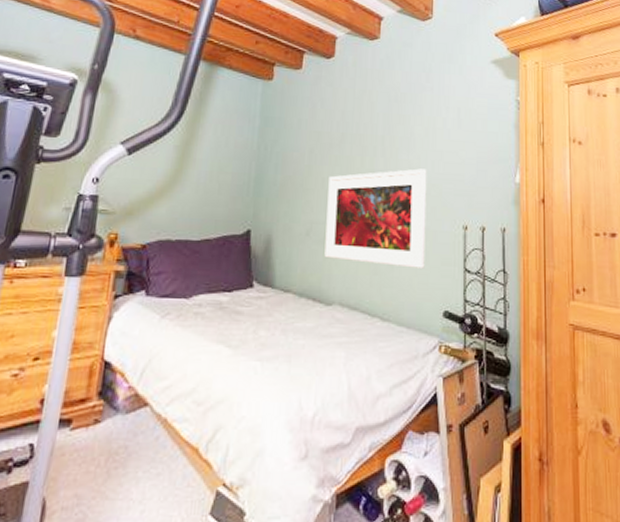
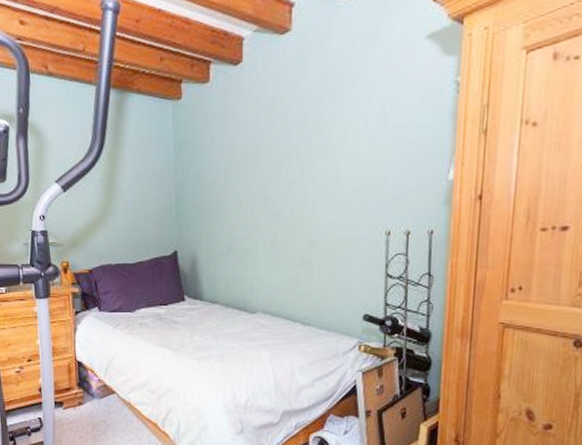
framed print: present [324,168,427,269] -> none [245,175,347,276]

